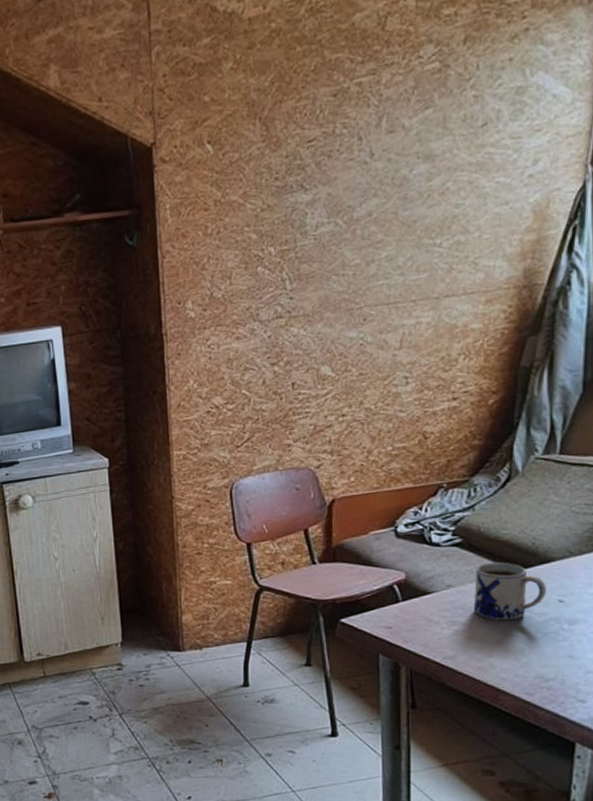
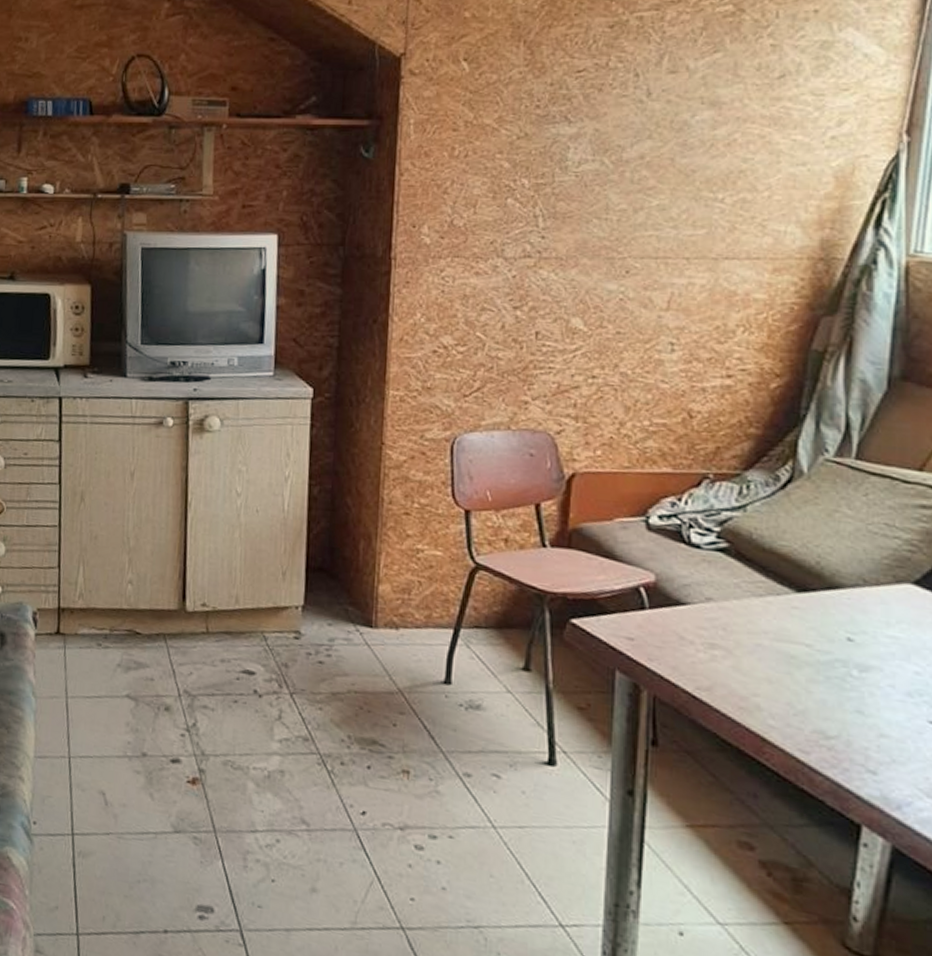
mug: present [473,562,546,621] -> none [738,577,832,654]

